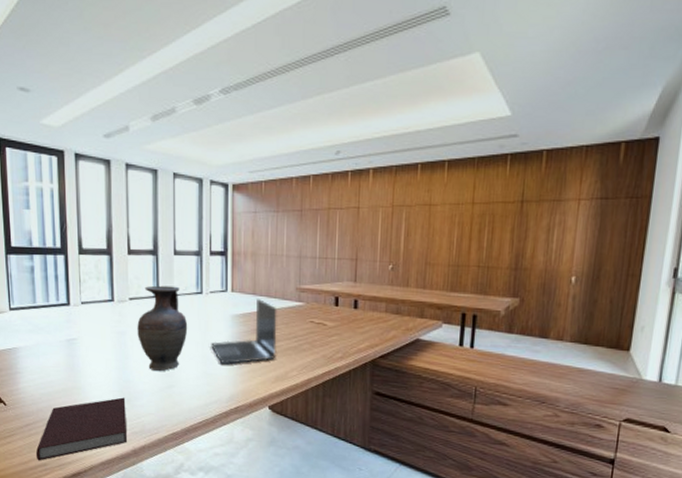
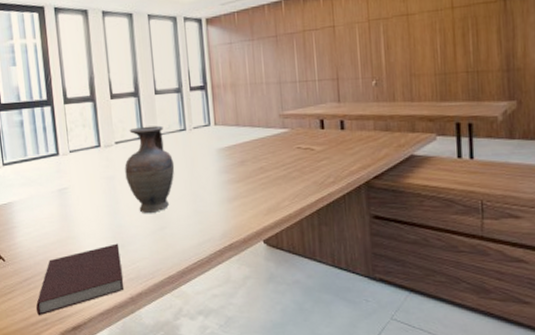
laptop: present [211,299,277,365] -> none [199,130,266,201]

